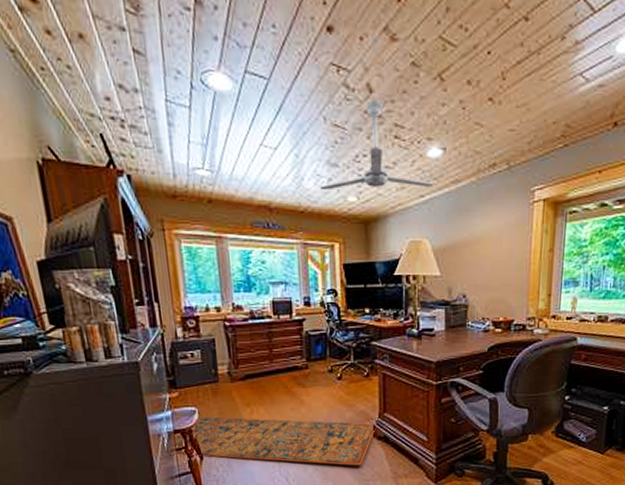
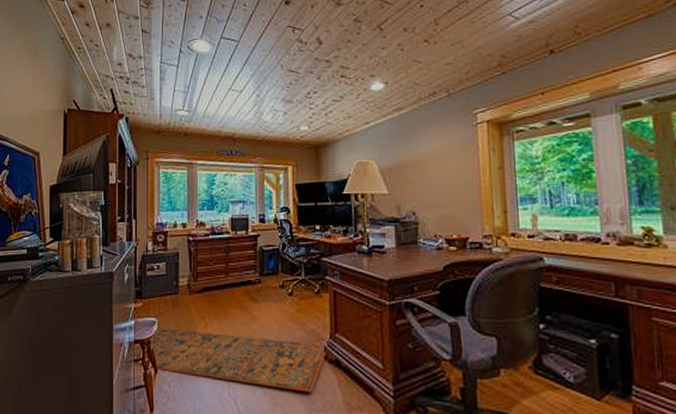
ceiling fan: present [320,100,434,191] -> none [277,49,378,122]

